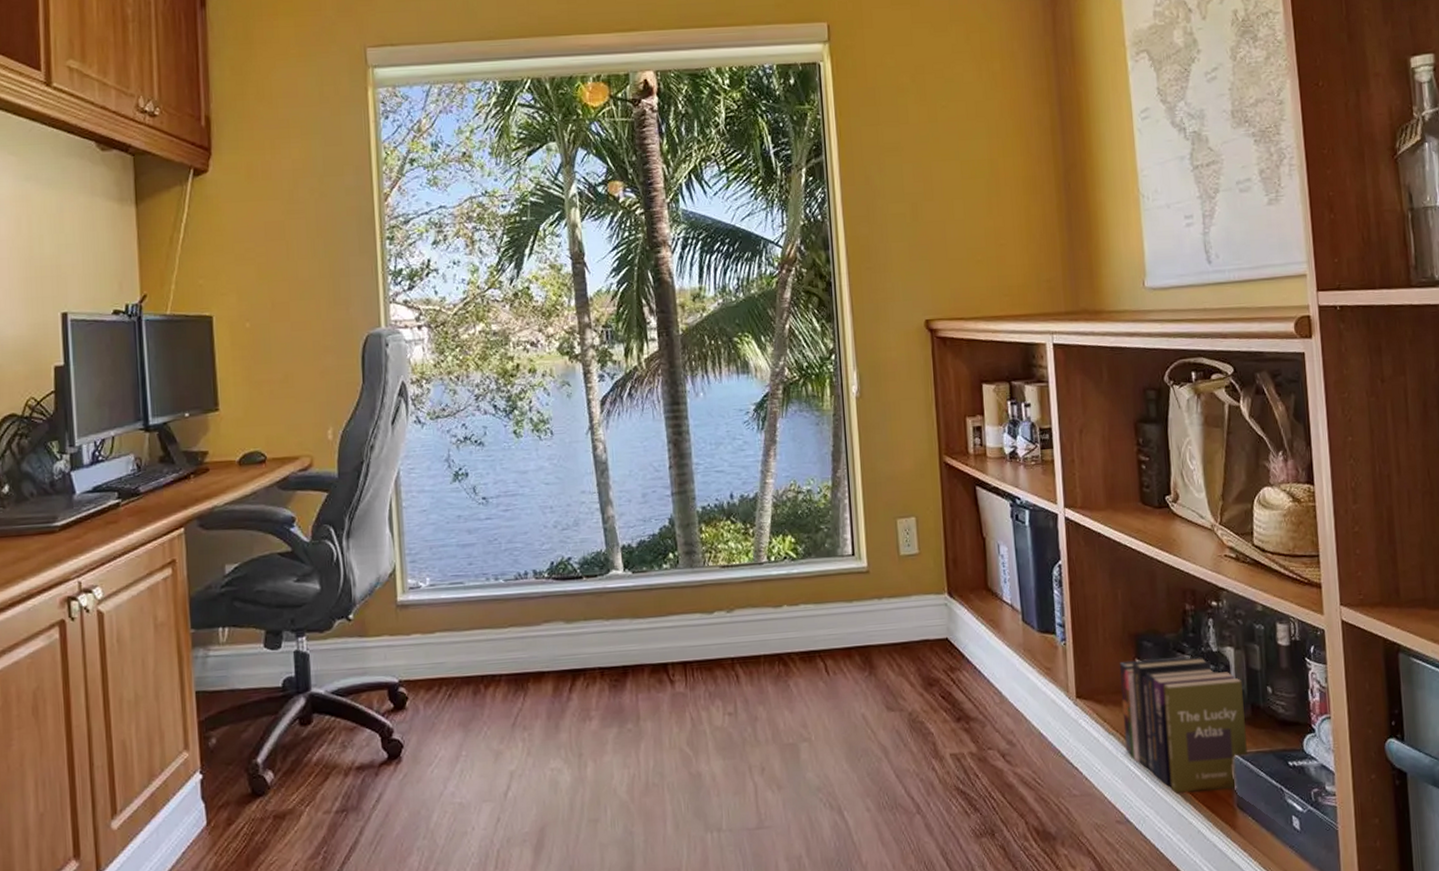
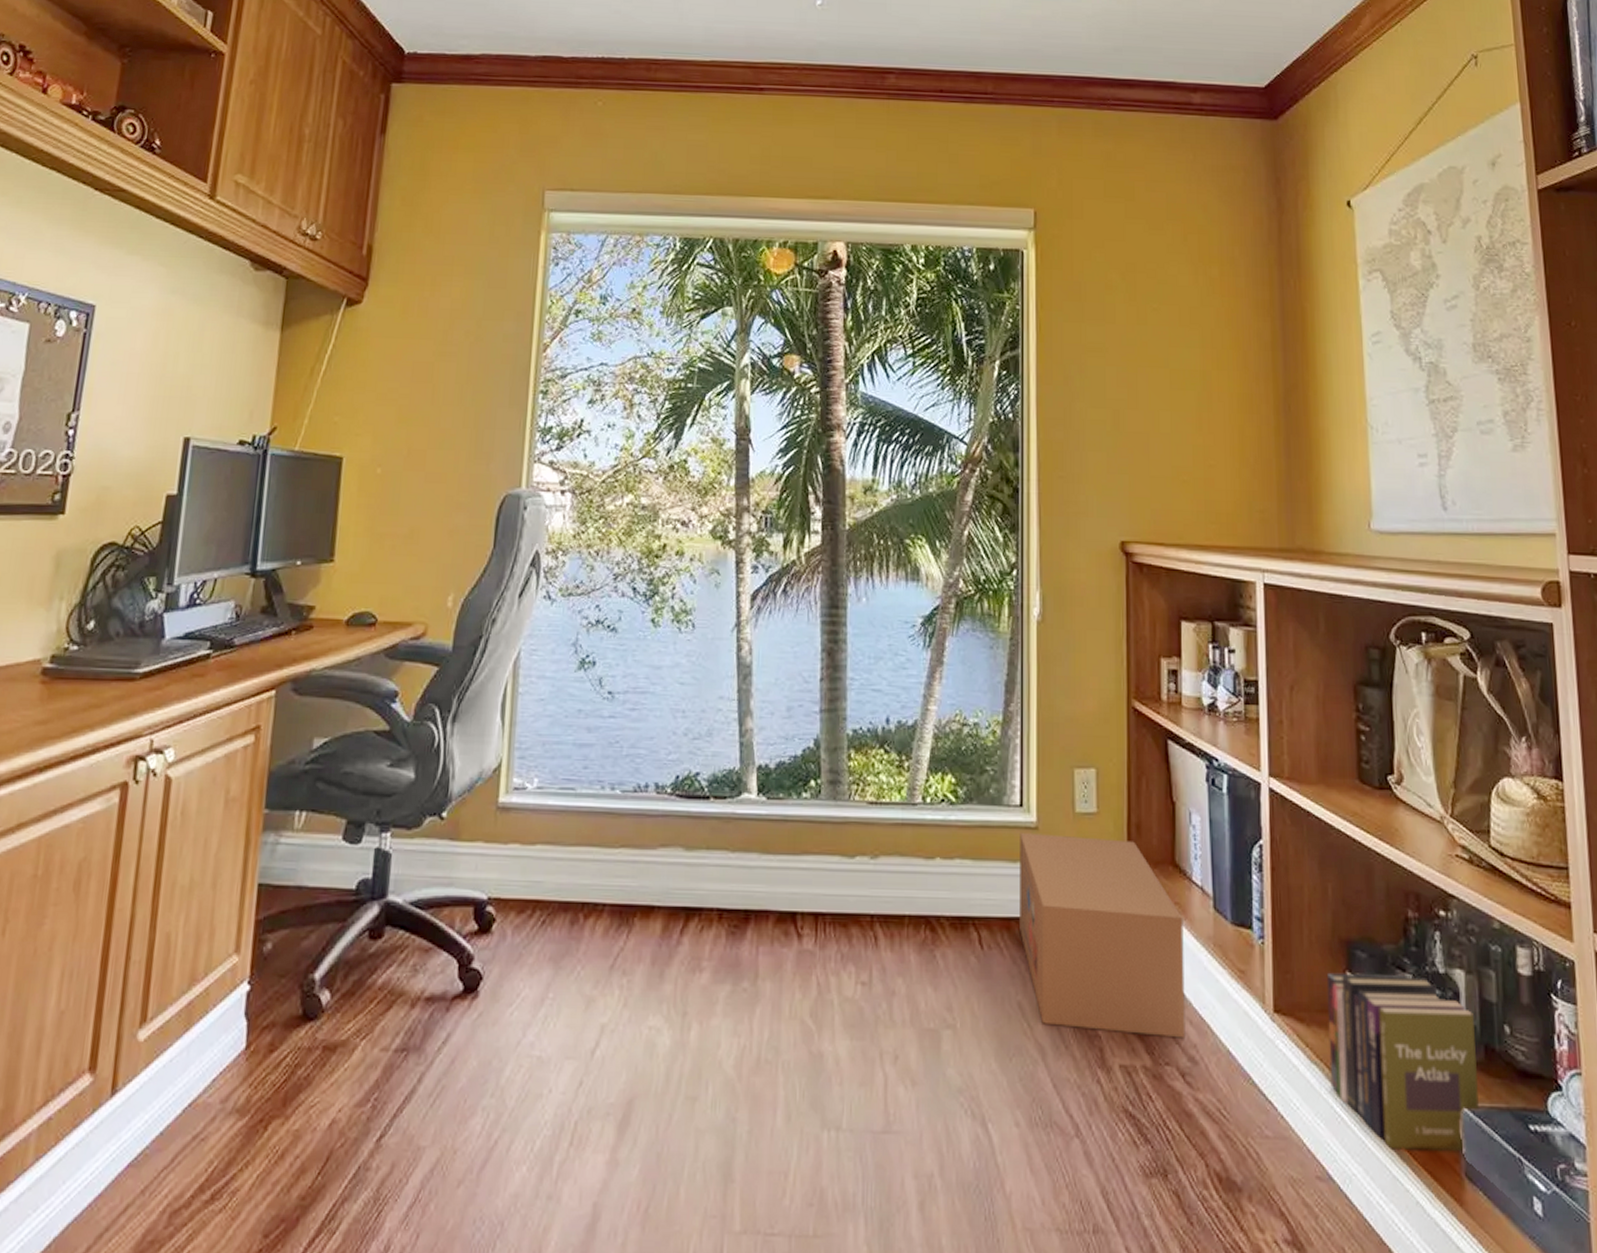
cardboard box: none [854,573,1004,729] -> present [1020,832,1186,1038]

